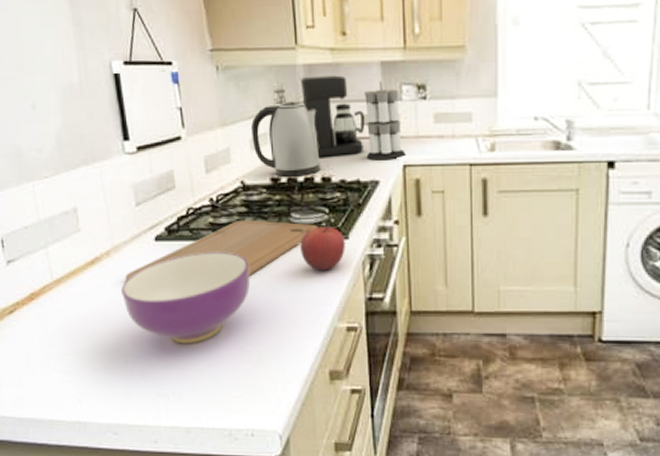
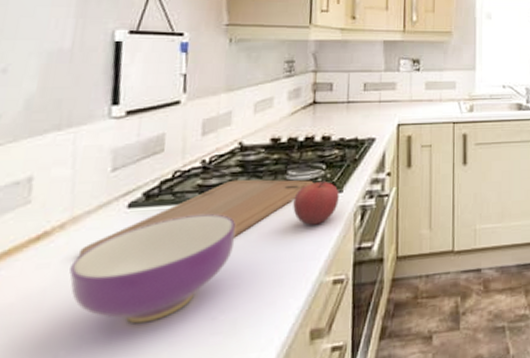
kettle: present [251,101,321,177] -> none [256,70,322,137]
coffee maker: present [301,75,365,157] -> none [310,50,367,118]
spice rack: present [365,80,406,161] -> none [365,55,400,121]

